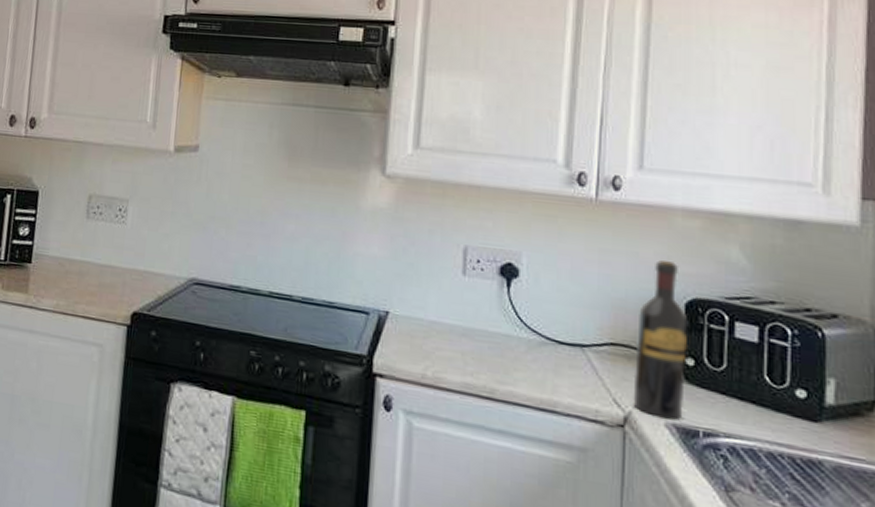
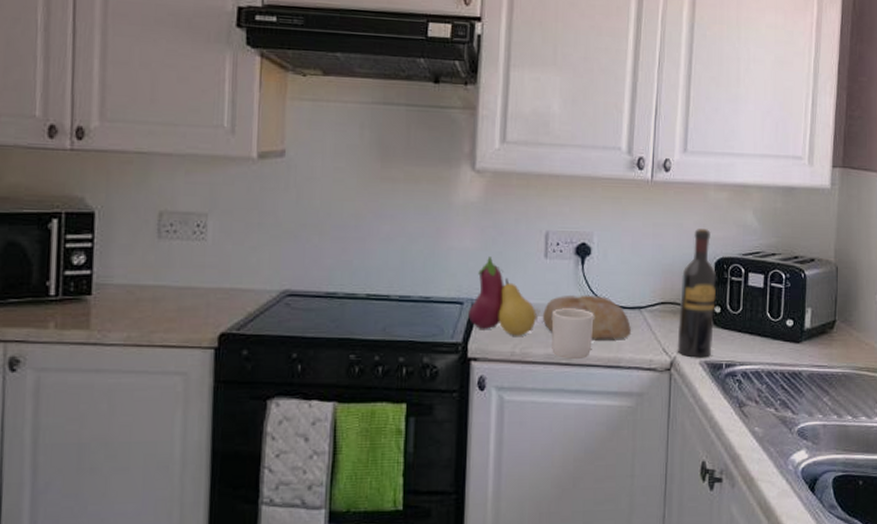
fruit: none [374,267,457,358] -> present [468,257,541,336]
bread: none [458,319,570,379] -> present [542,294,631,340]
mug: none [470,333,523,395] -> present [552,308,594,360]

